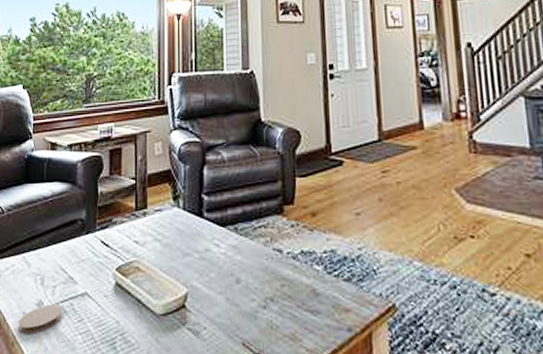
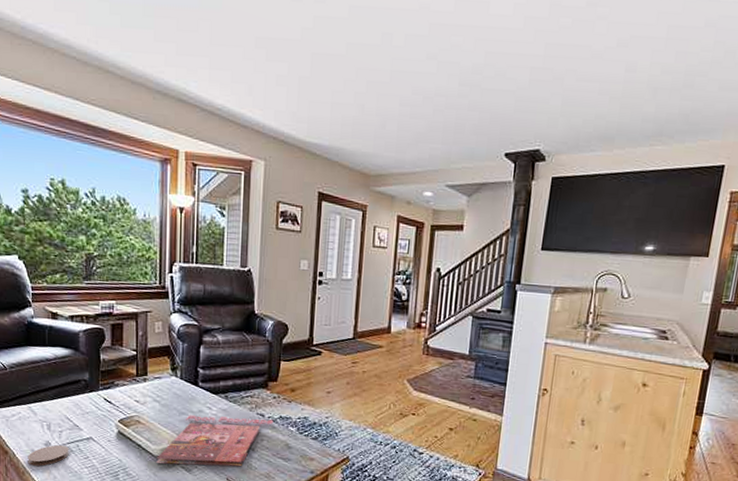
cover: none [158,256,294,326] -> present [156,415,274,467]

